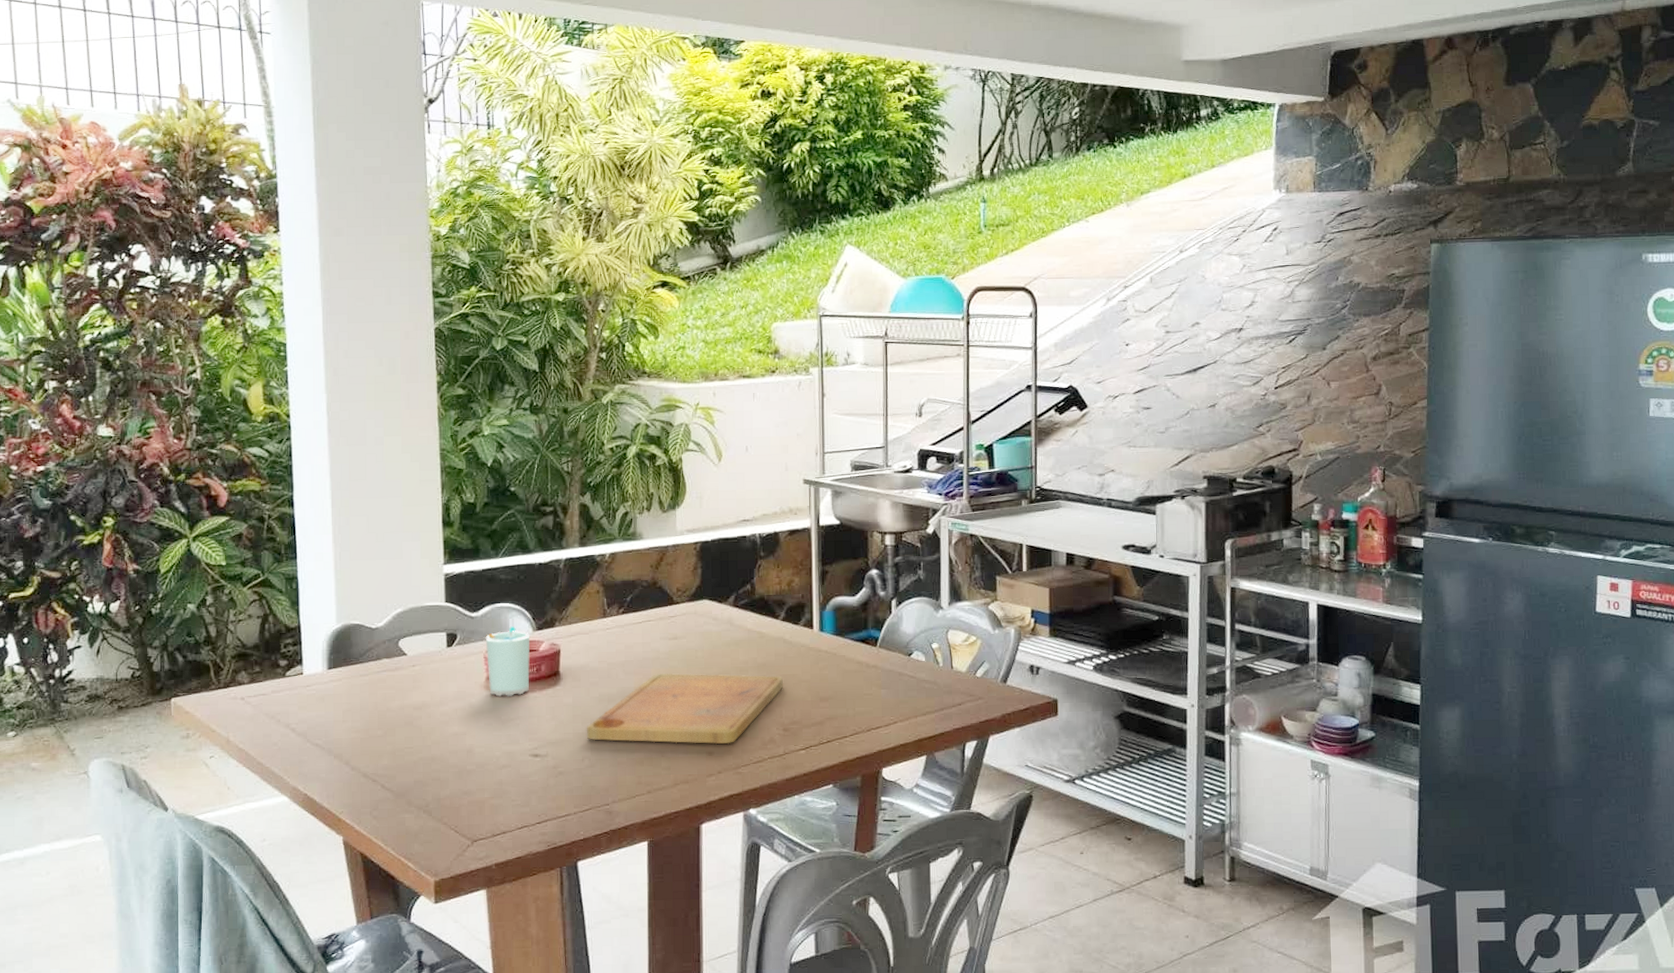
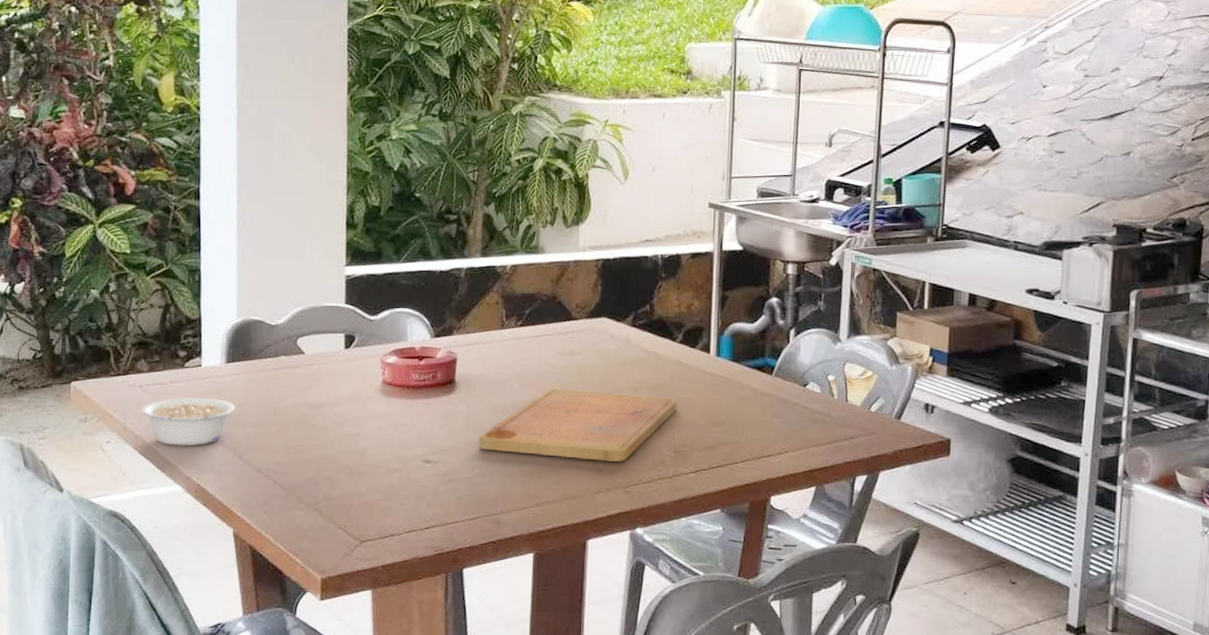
legume: none [244,705,340,757] -> present [141,397,236,446]
cup: present [485,626,531,697] -> none [383,332,428,401]

